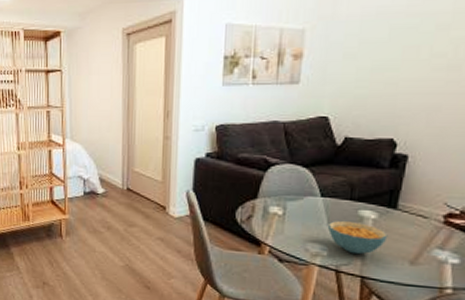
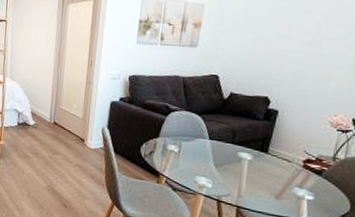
cereal bowl: present [328,220,388,255] -> none [213,159,260,188]

